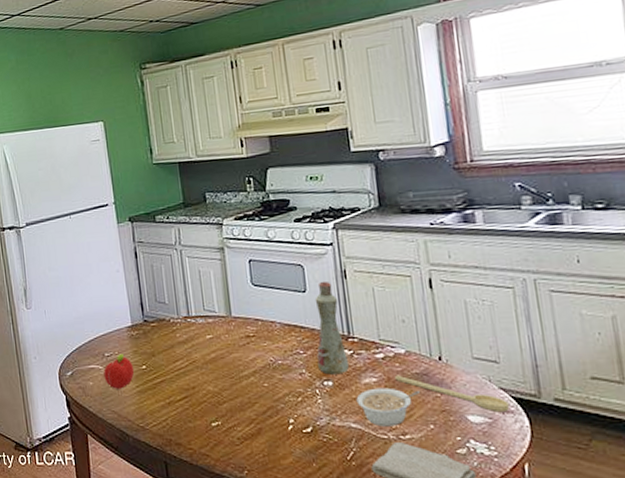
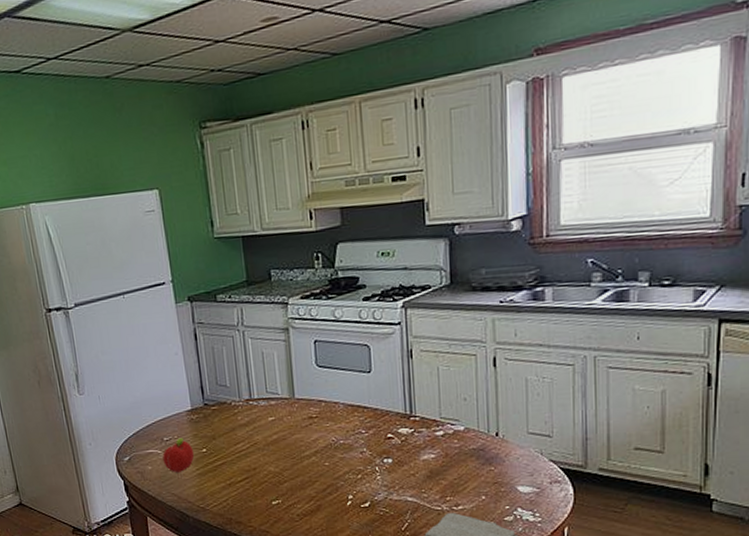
bottle: present [315,281,349,375] -> none [378,361,409,453]
legume: present [356,387,420,427] -> none [414,463,475,499]
spoon: present [394,375,509,413] -> none [452,451,557,483]

